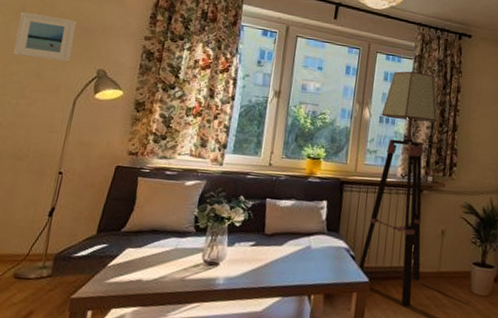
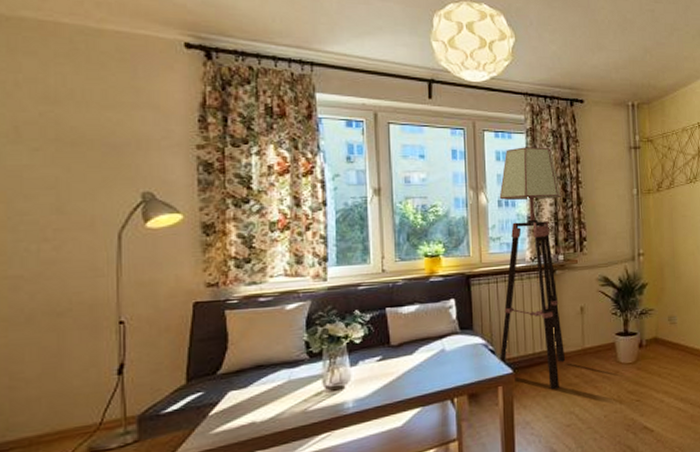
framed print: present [12,11,77,62] -> none [15,132,100,190]

